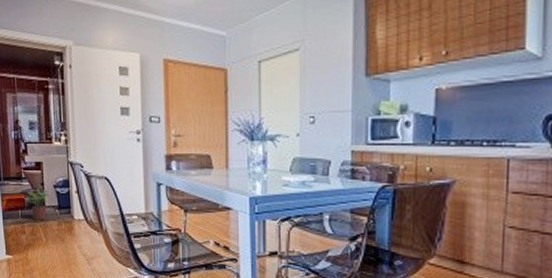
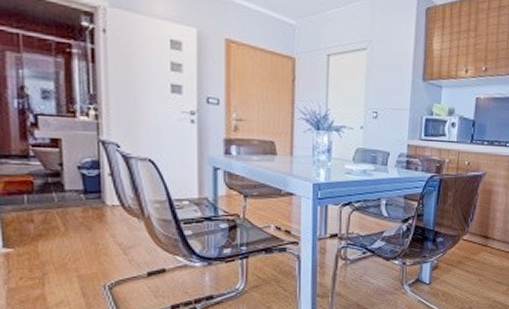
potted plant: present [27,187,48,221] -> none [37,168,69,207]

